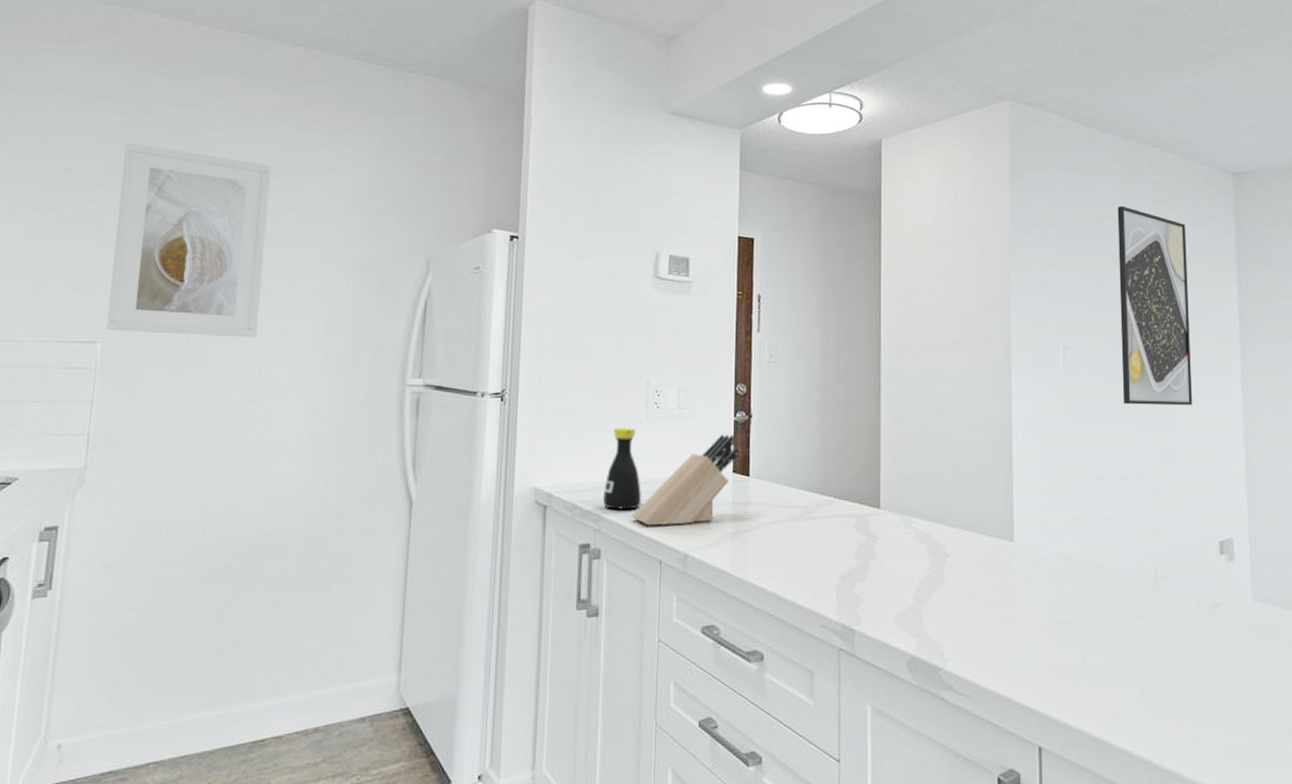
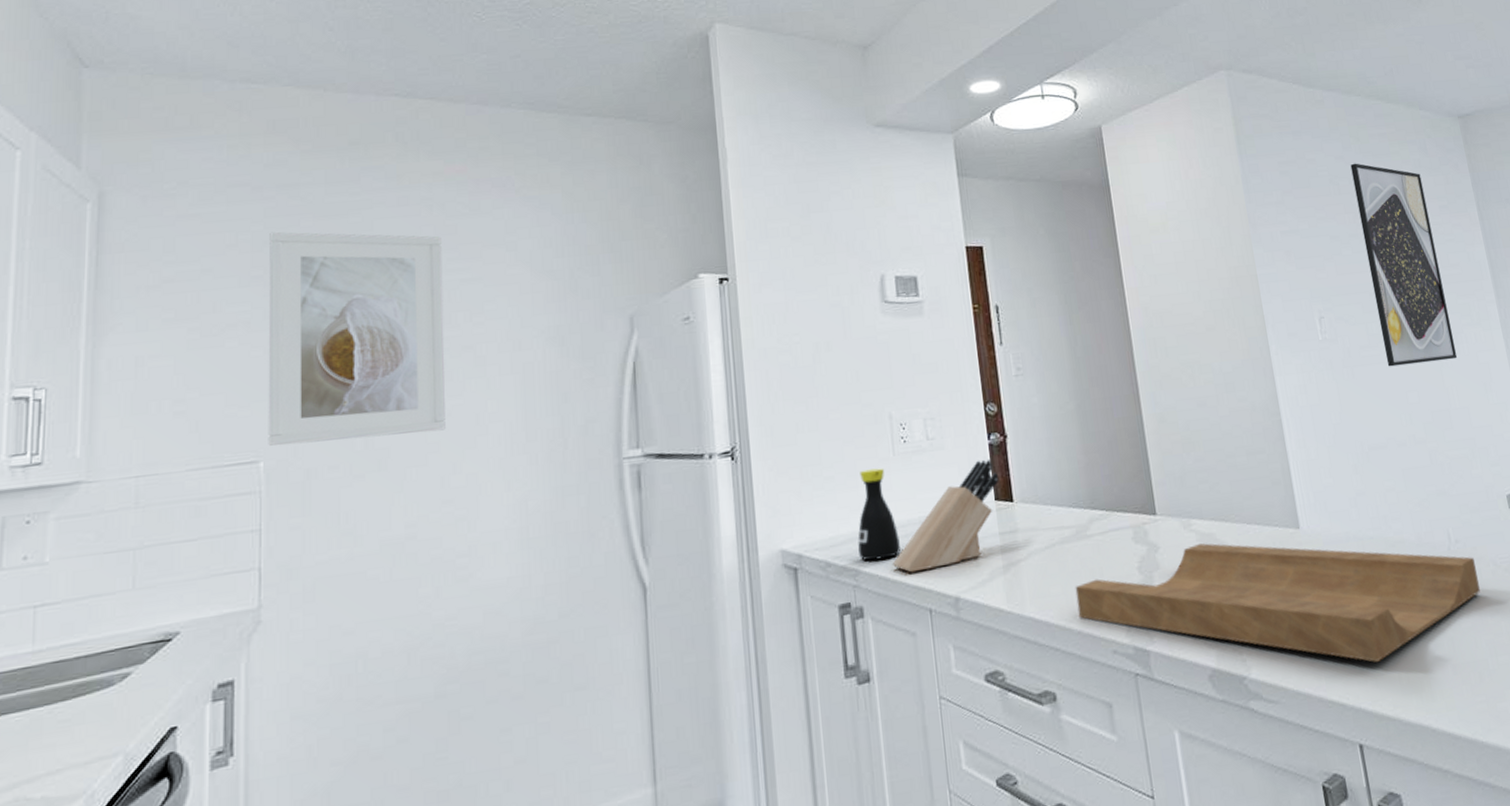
cutting board: none [794,541,1178,675] -> present [1075,543,1480,662]

